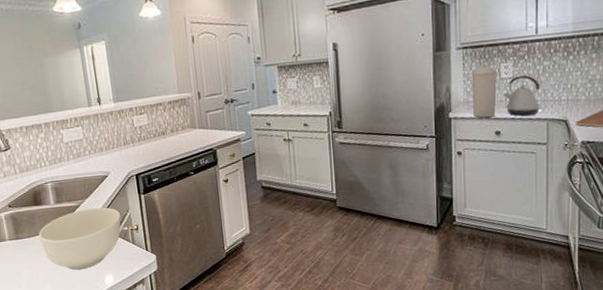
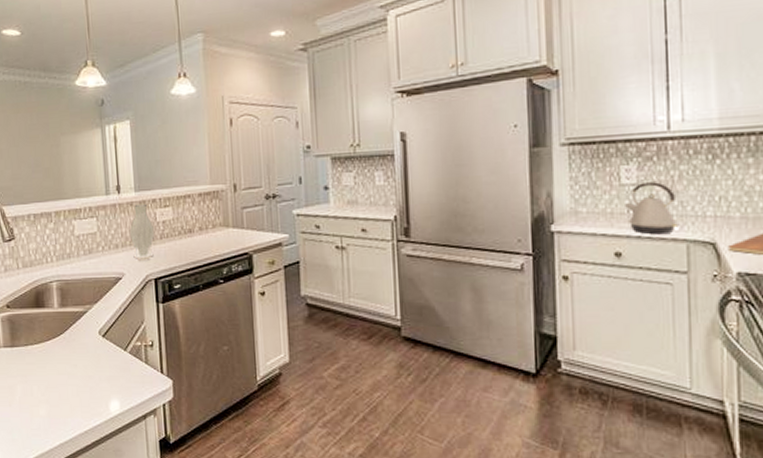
bowl: present [38,207,121,270] -> none [37,316,134,390]
vase: none [111,112,134,162] -> present [129,203,155,262]
canister: present [471,63,498,118] -> none [580,164,616,234]

